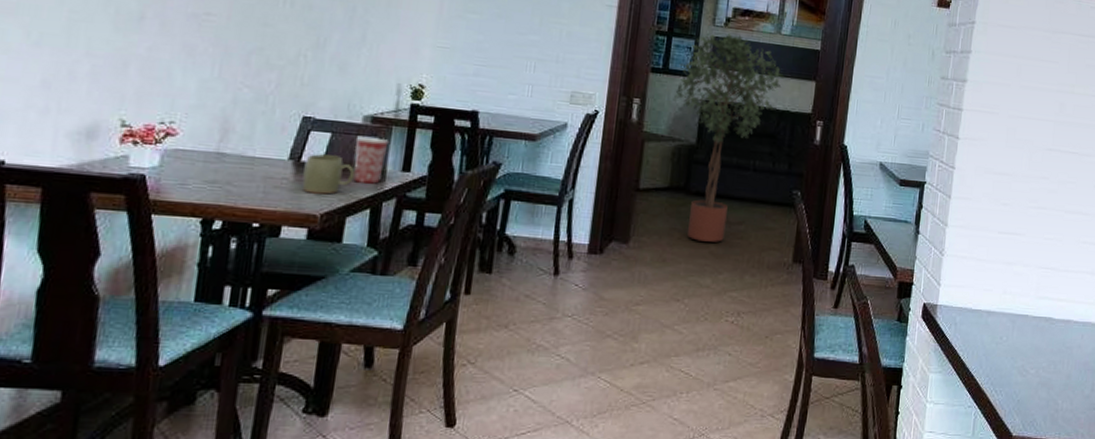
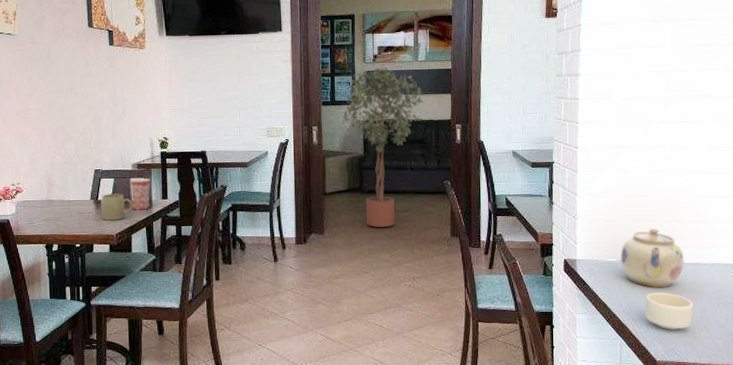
teapot: none [985,274,1056,347] -> present [619,228,684,288]
mug: none [1005,352,1060,399] -> present [644,292,694,330]

